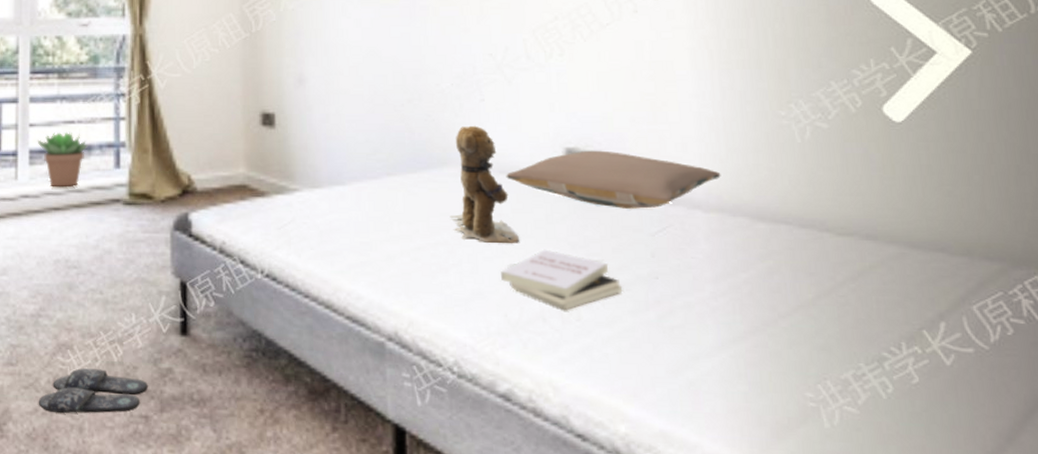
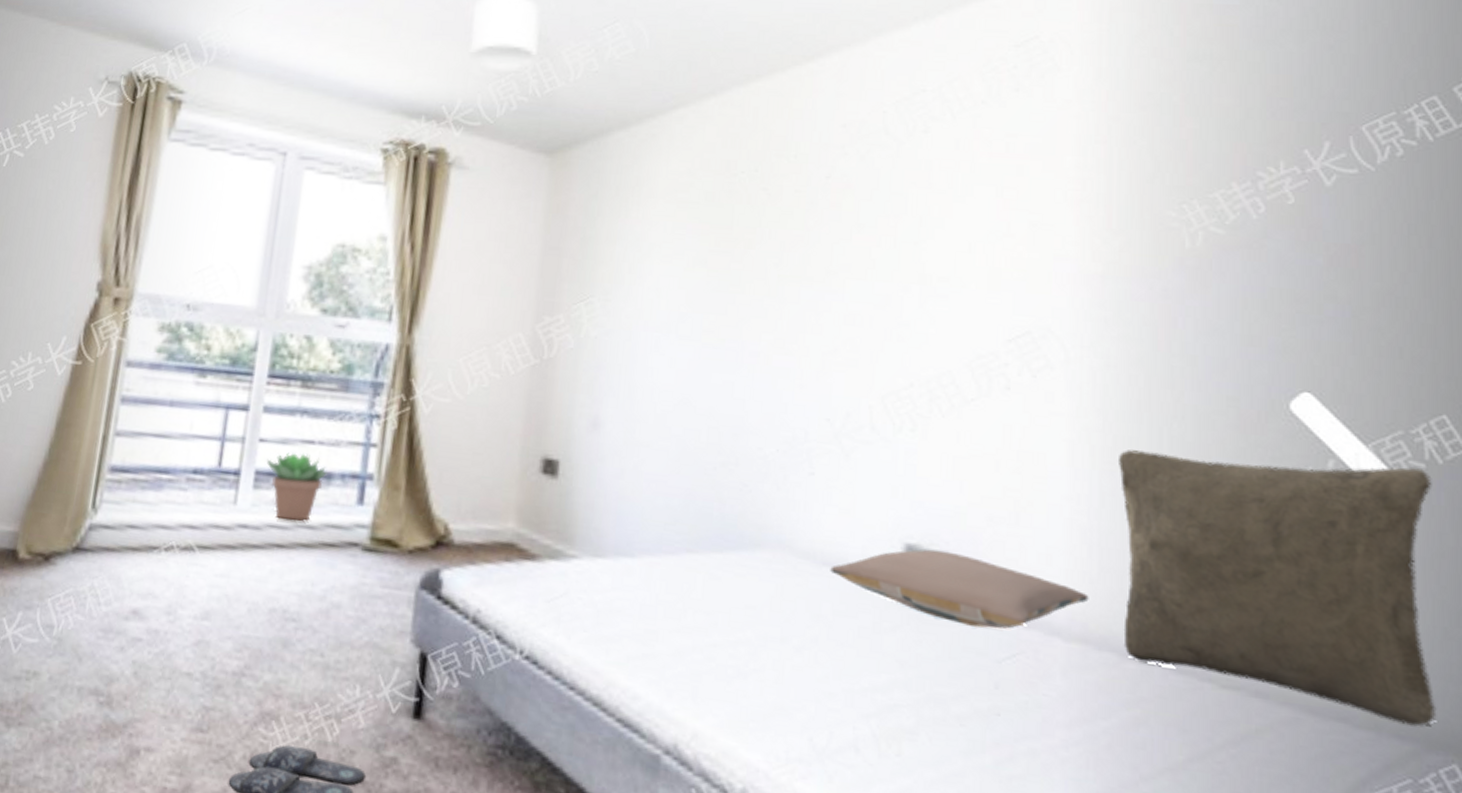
teddy bear: present [450,125,519,243] -> none [756,503,837,653]
books: present [501,249,623,310] -> none [810,663,956,741]
pillow: none [733,36,1018,249] -> present [1119,449,1437,728]

